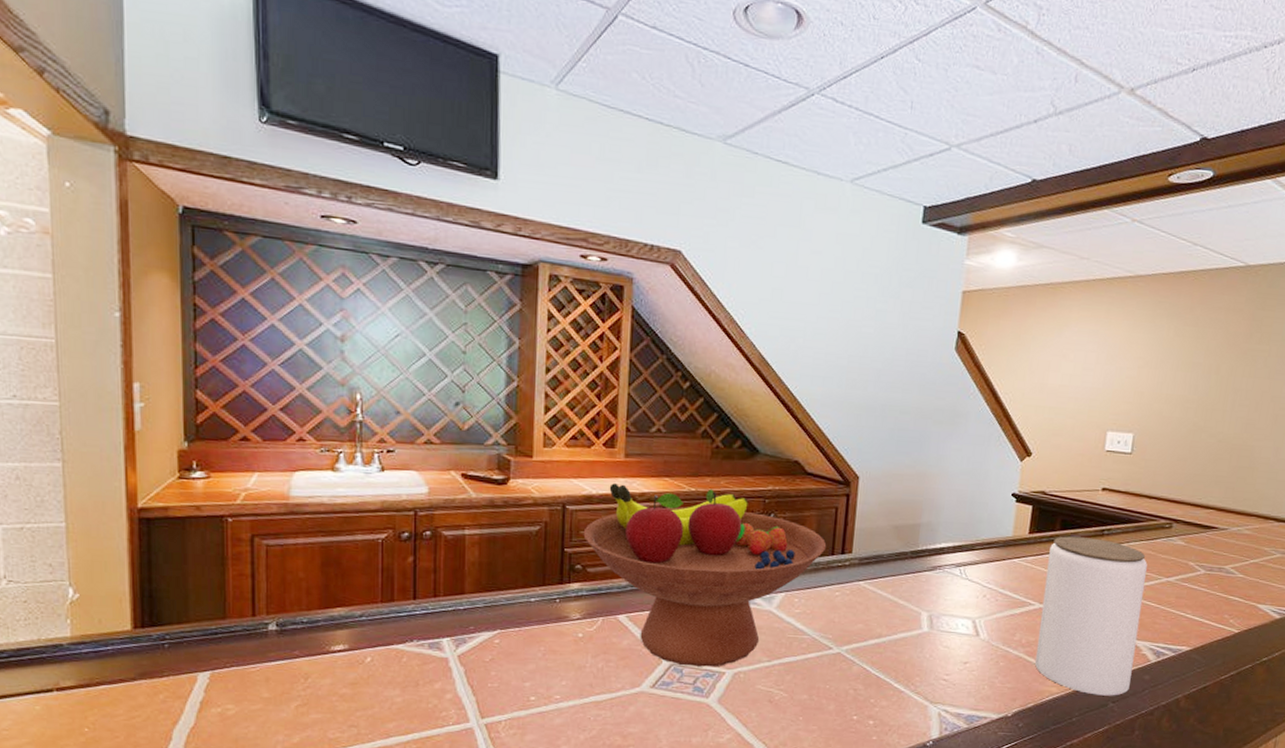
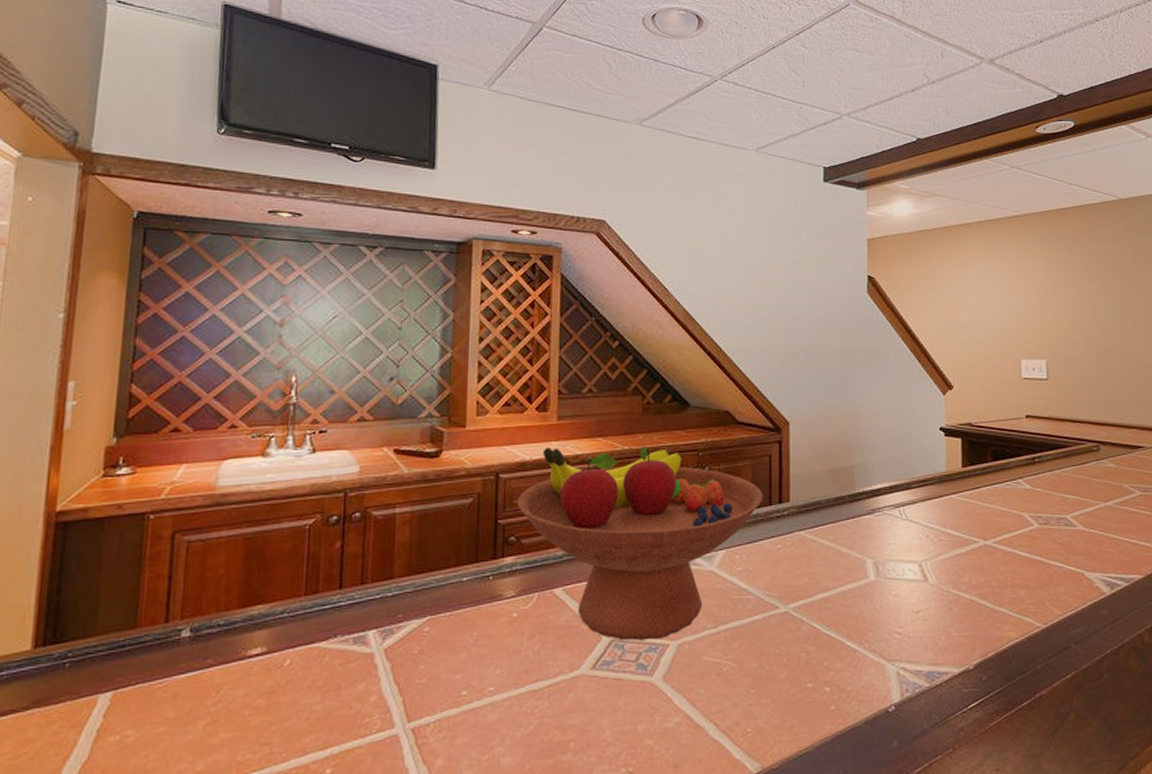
jar: present [1035,536,1147,696] -> none [985,467,1089,637]

